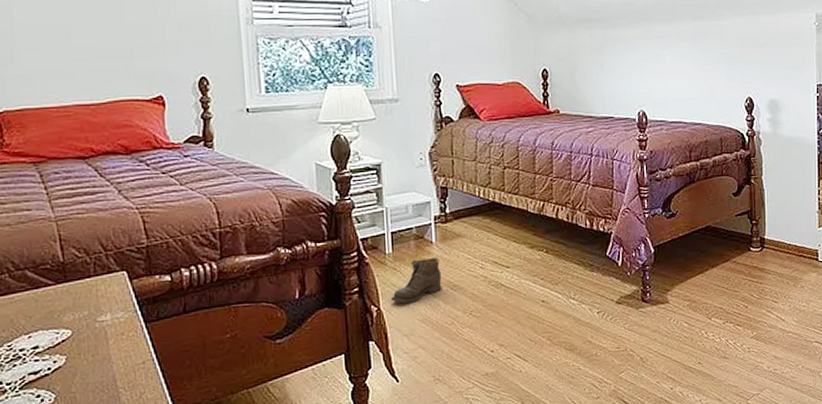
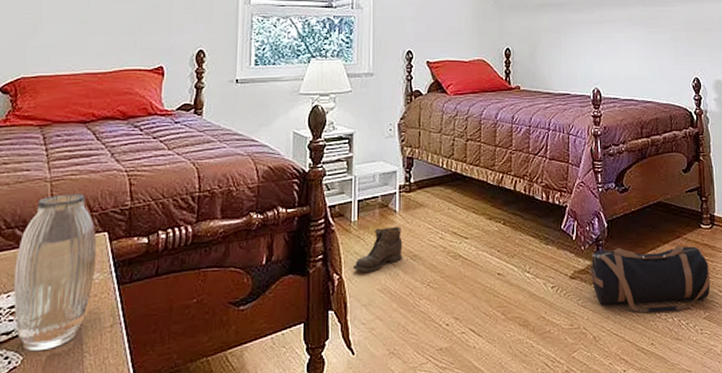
vase: none [31,232,119,390] -> present [13,193,97,352]
duffel bag: none [636,269,759,335] -> present [589,245,711,313]

